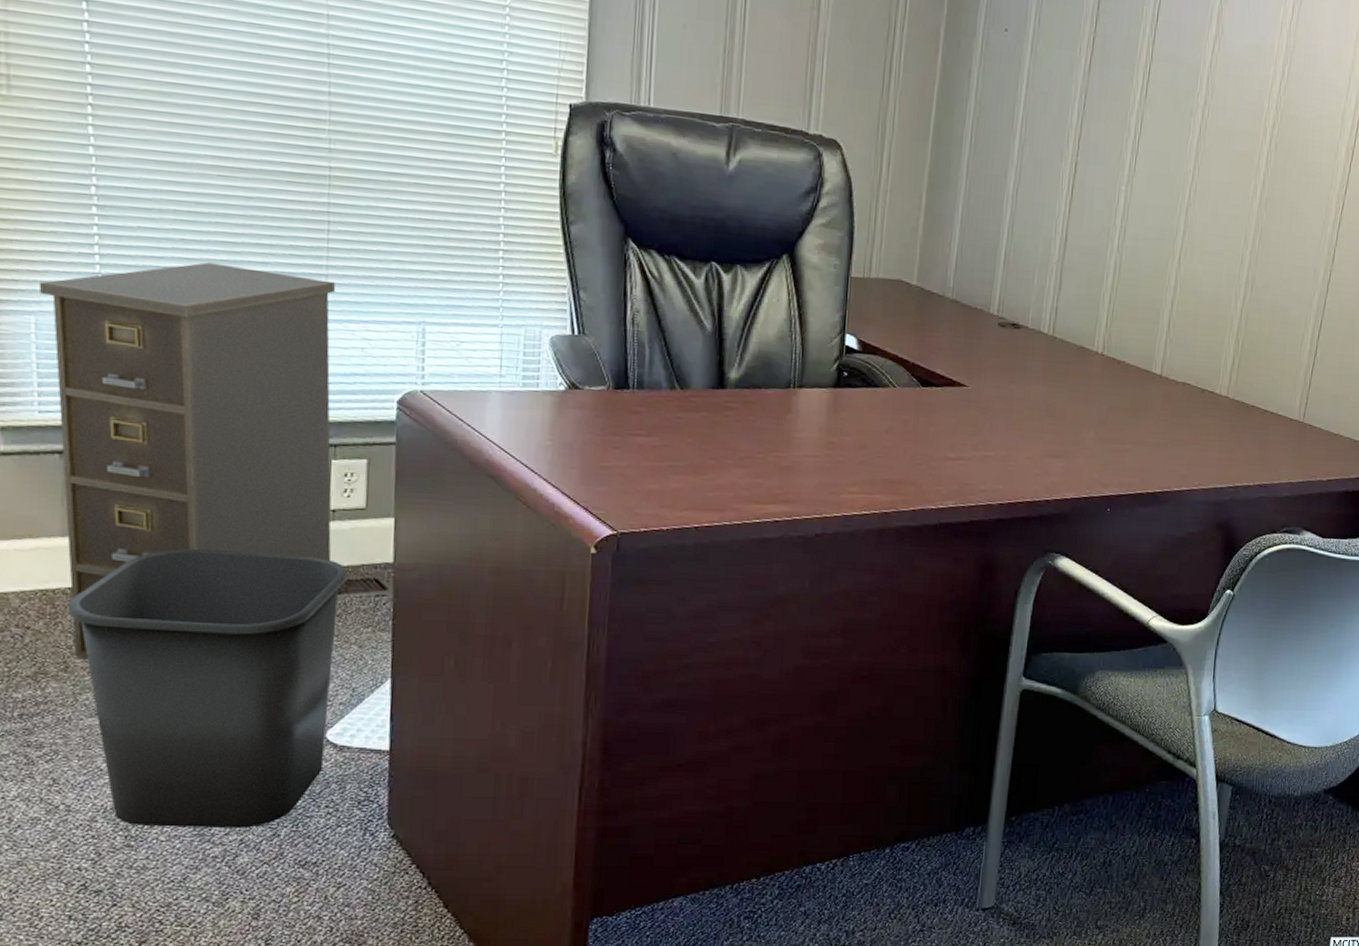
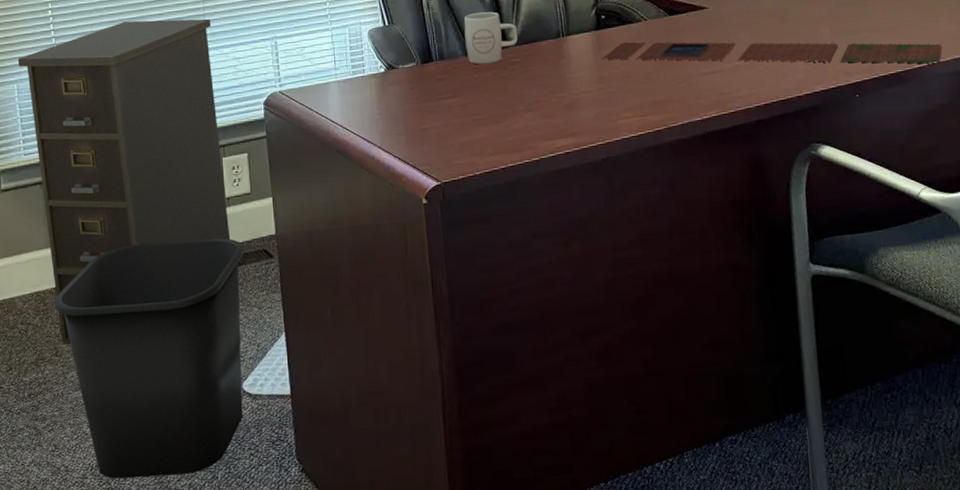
mug: none [672,340,741,404] -> present [463,11,519,65]
papers: none [836,407,1206,490] -> present [602,41,942,64]

